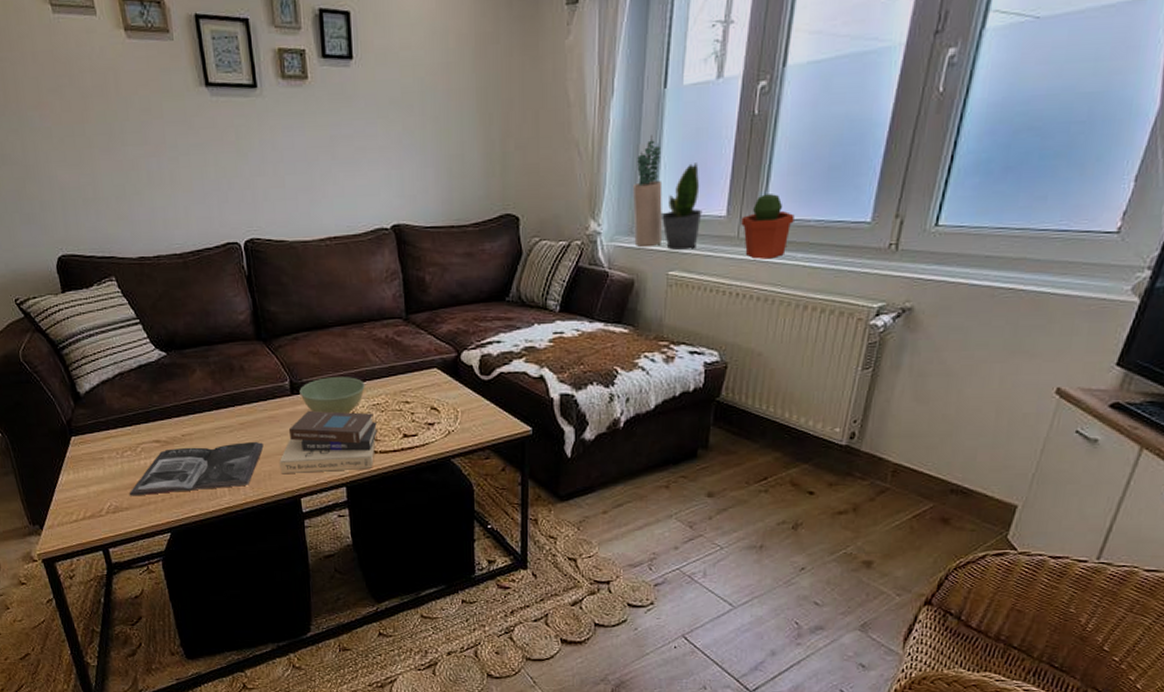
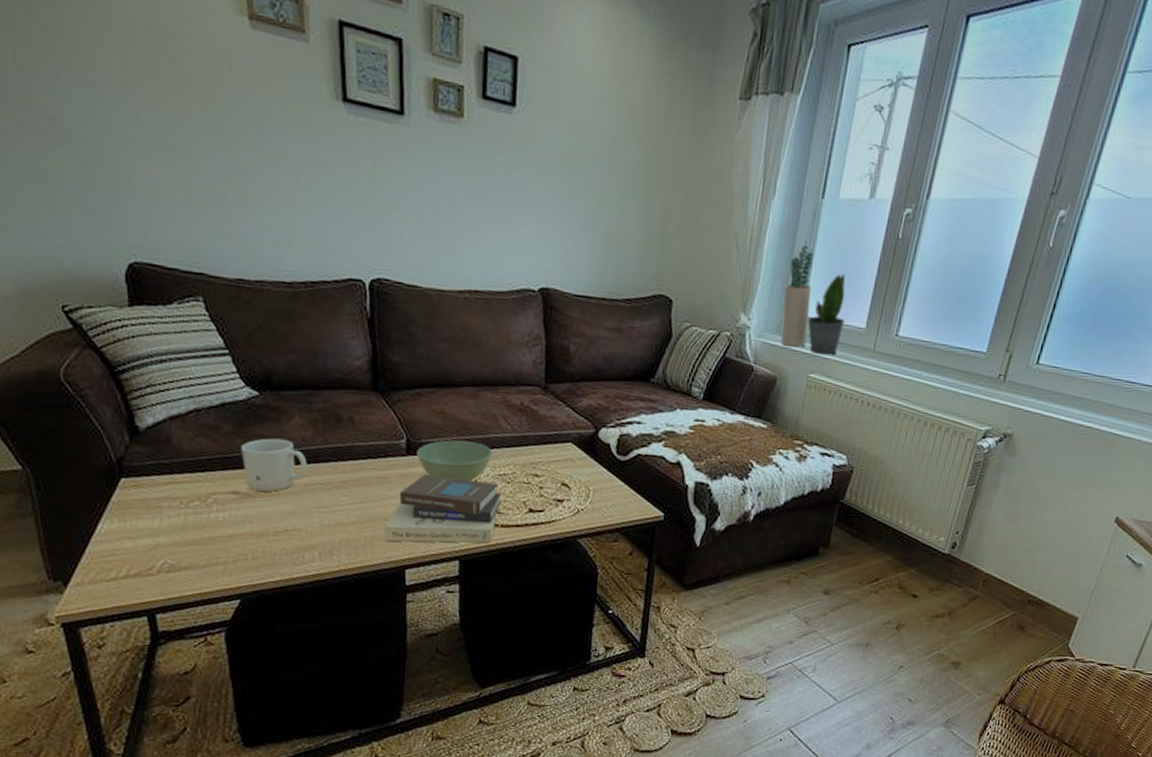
magazine: present [129,441,264,496] -> none [191,502,368,555]
mug: none [157,391,212,439] -> present [241,438,307,492]
succulent plant: present [741,194,795,260] -> none [878,313,924,375]

